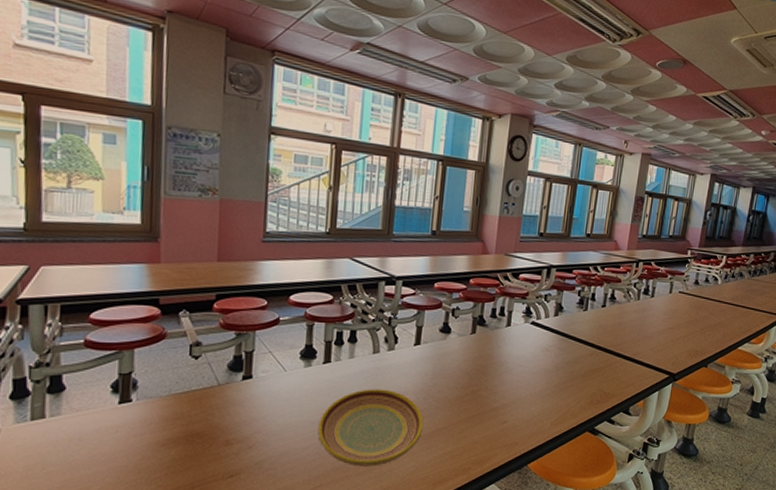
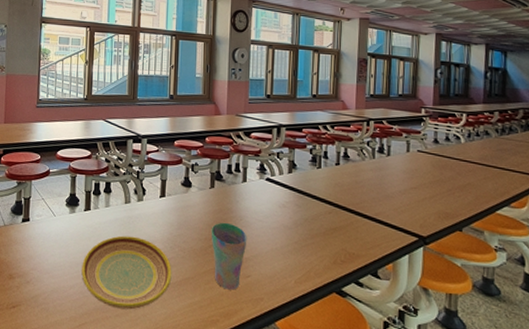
cup: none [468,369,507,437] -> present [211,222,247,290]

